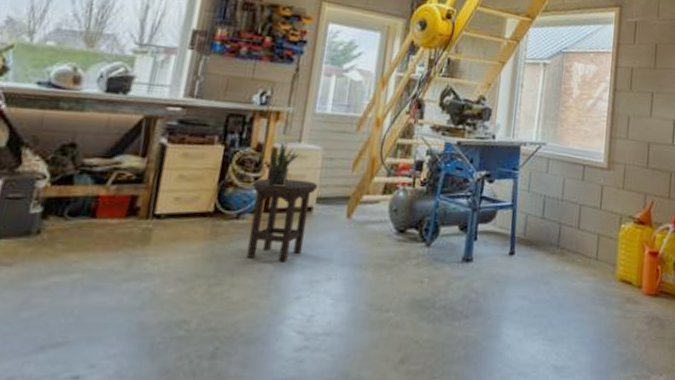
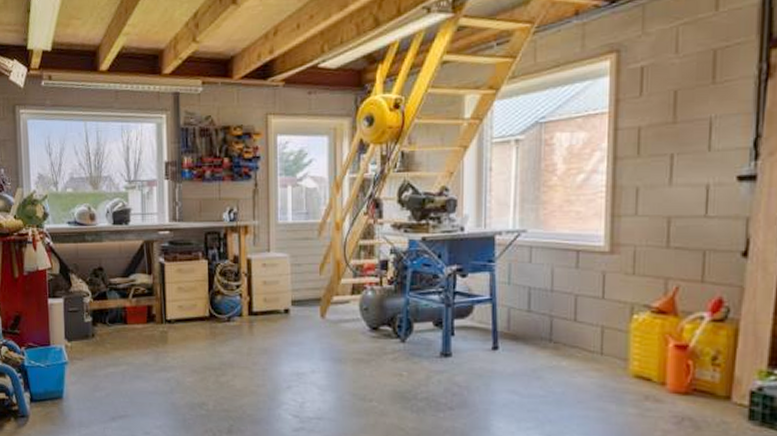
stool: present [246,179,317,262] -> none [235,286,290,357]
potted plant: present [268,142,300,188] -> none [245,253,271,293]

